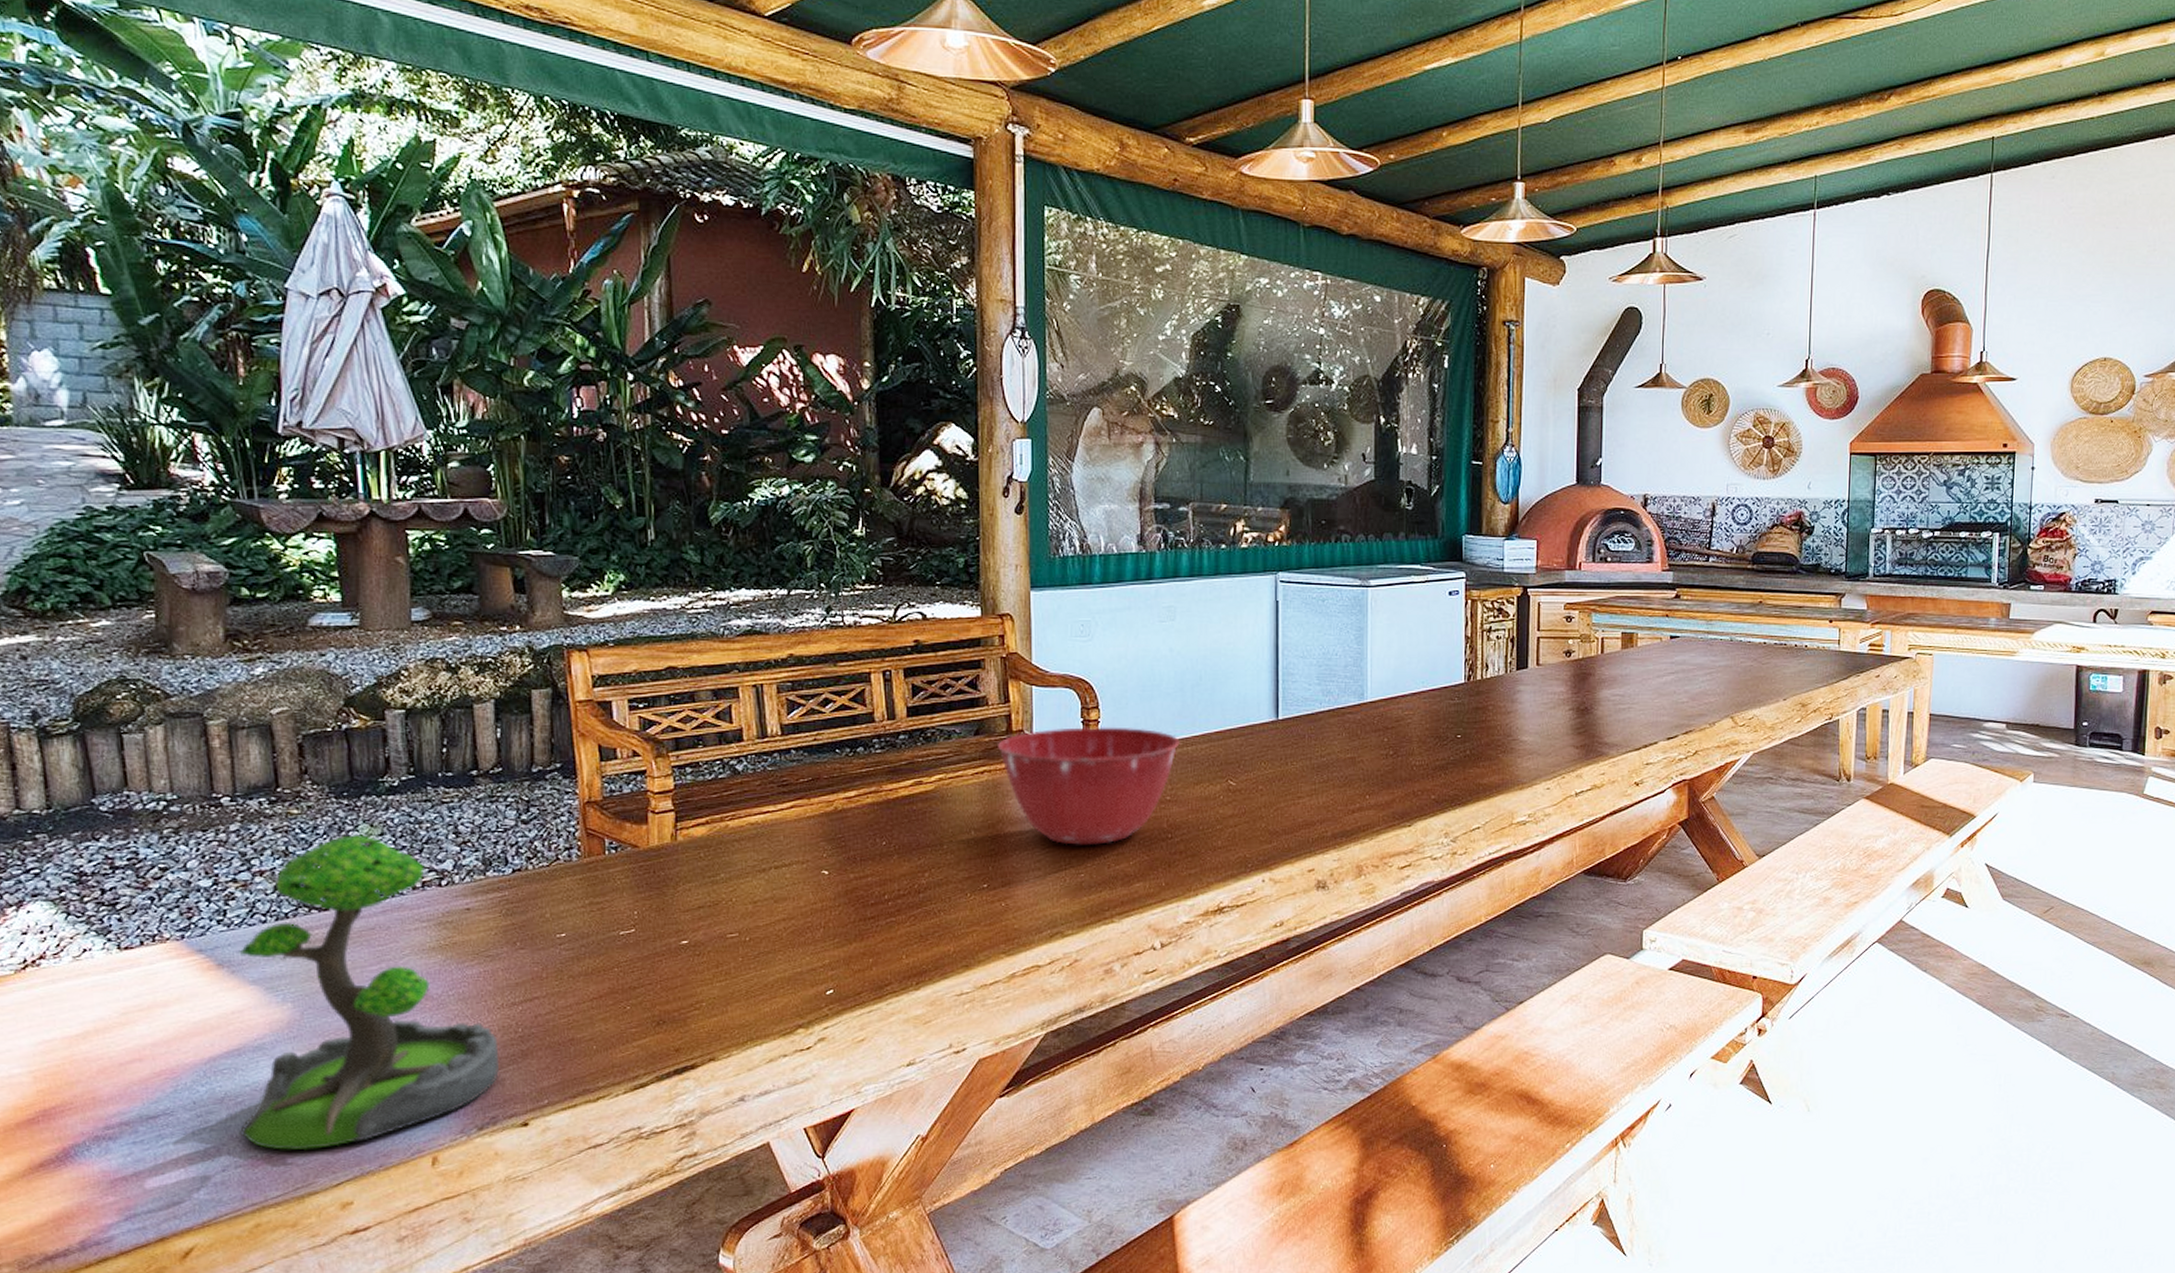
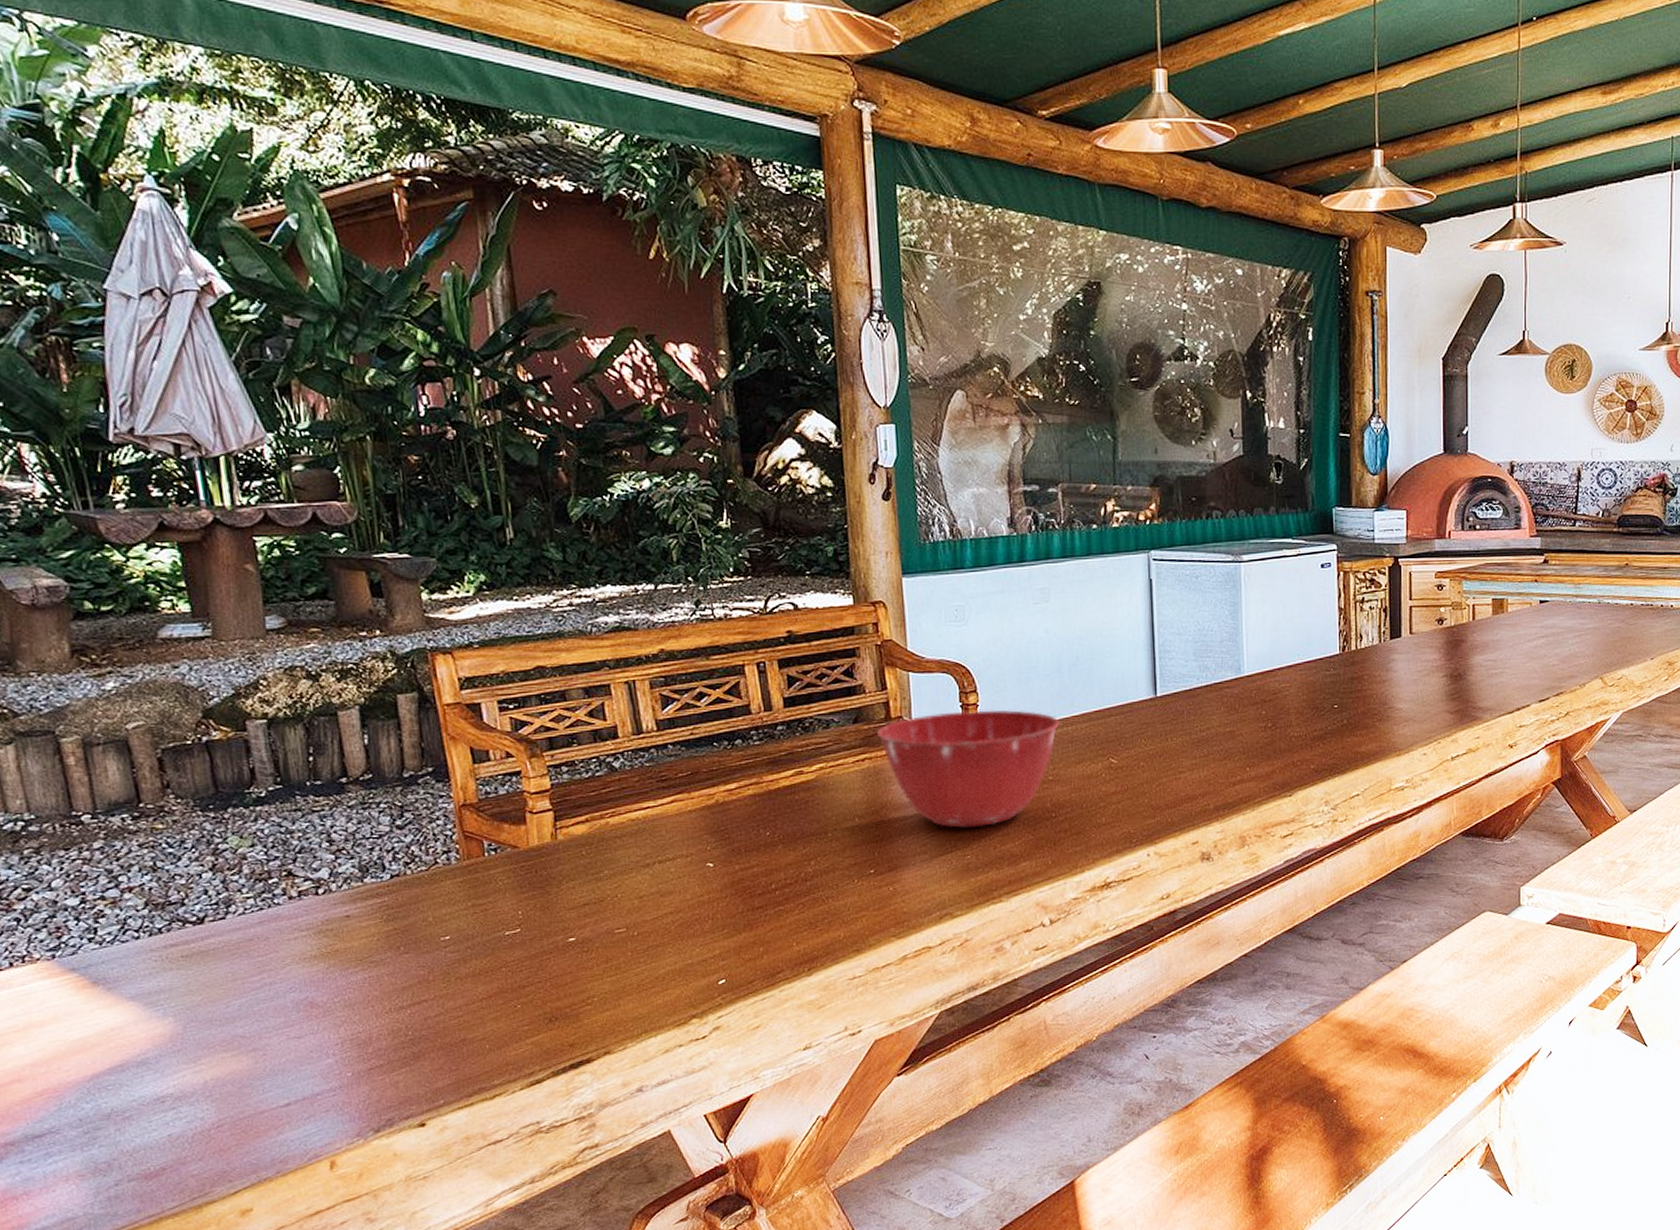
plant: present [239,835,499,1151] -> none [113,847,392,1162]

